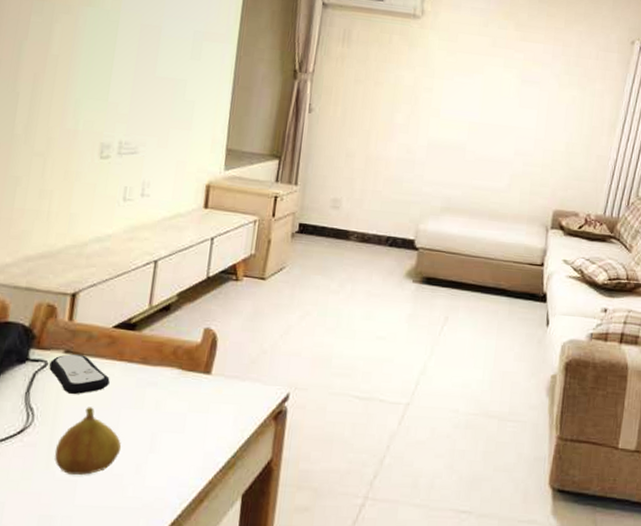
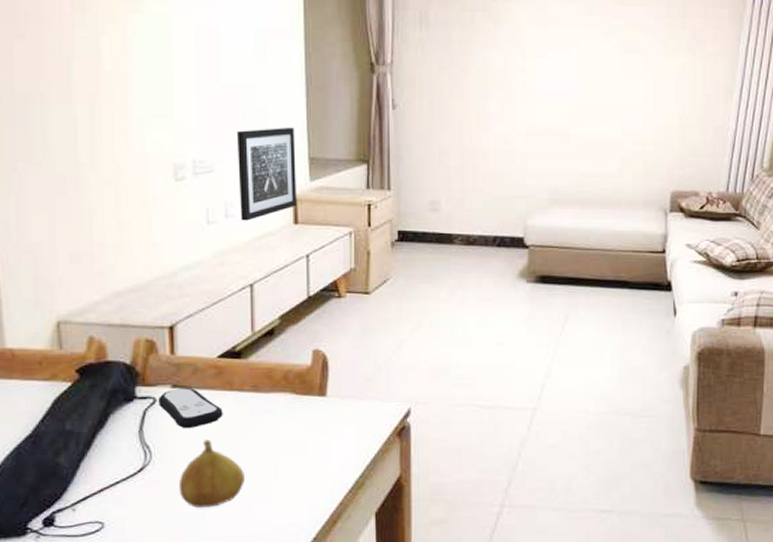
wall art: none [155,118,217,202] -> present [237,128,297,221]

